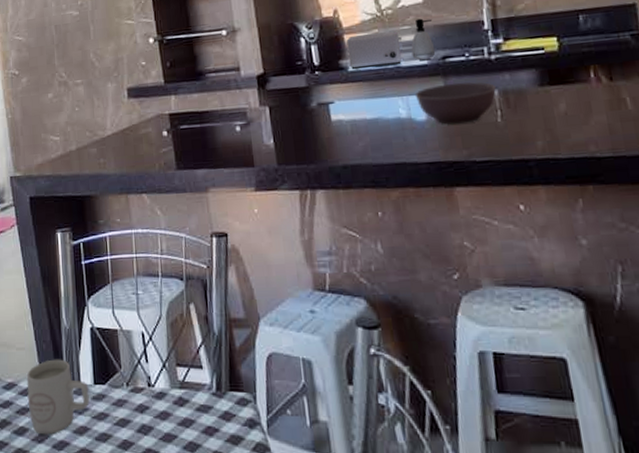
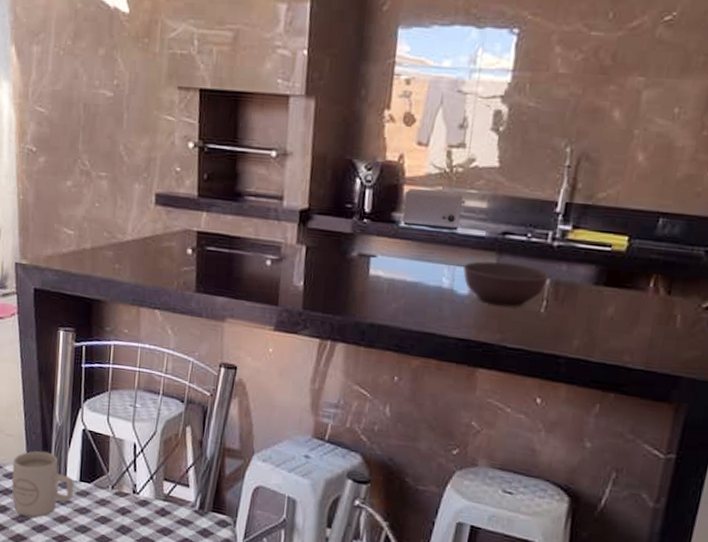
soap dispenser: present [411,18,436,61] -> none [471,184,503,232]

